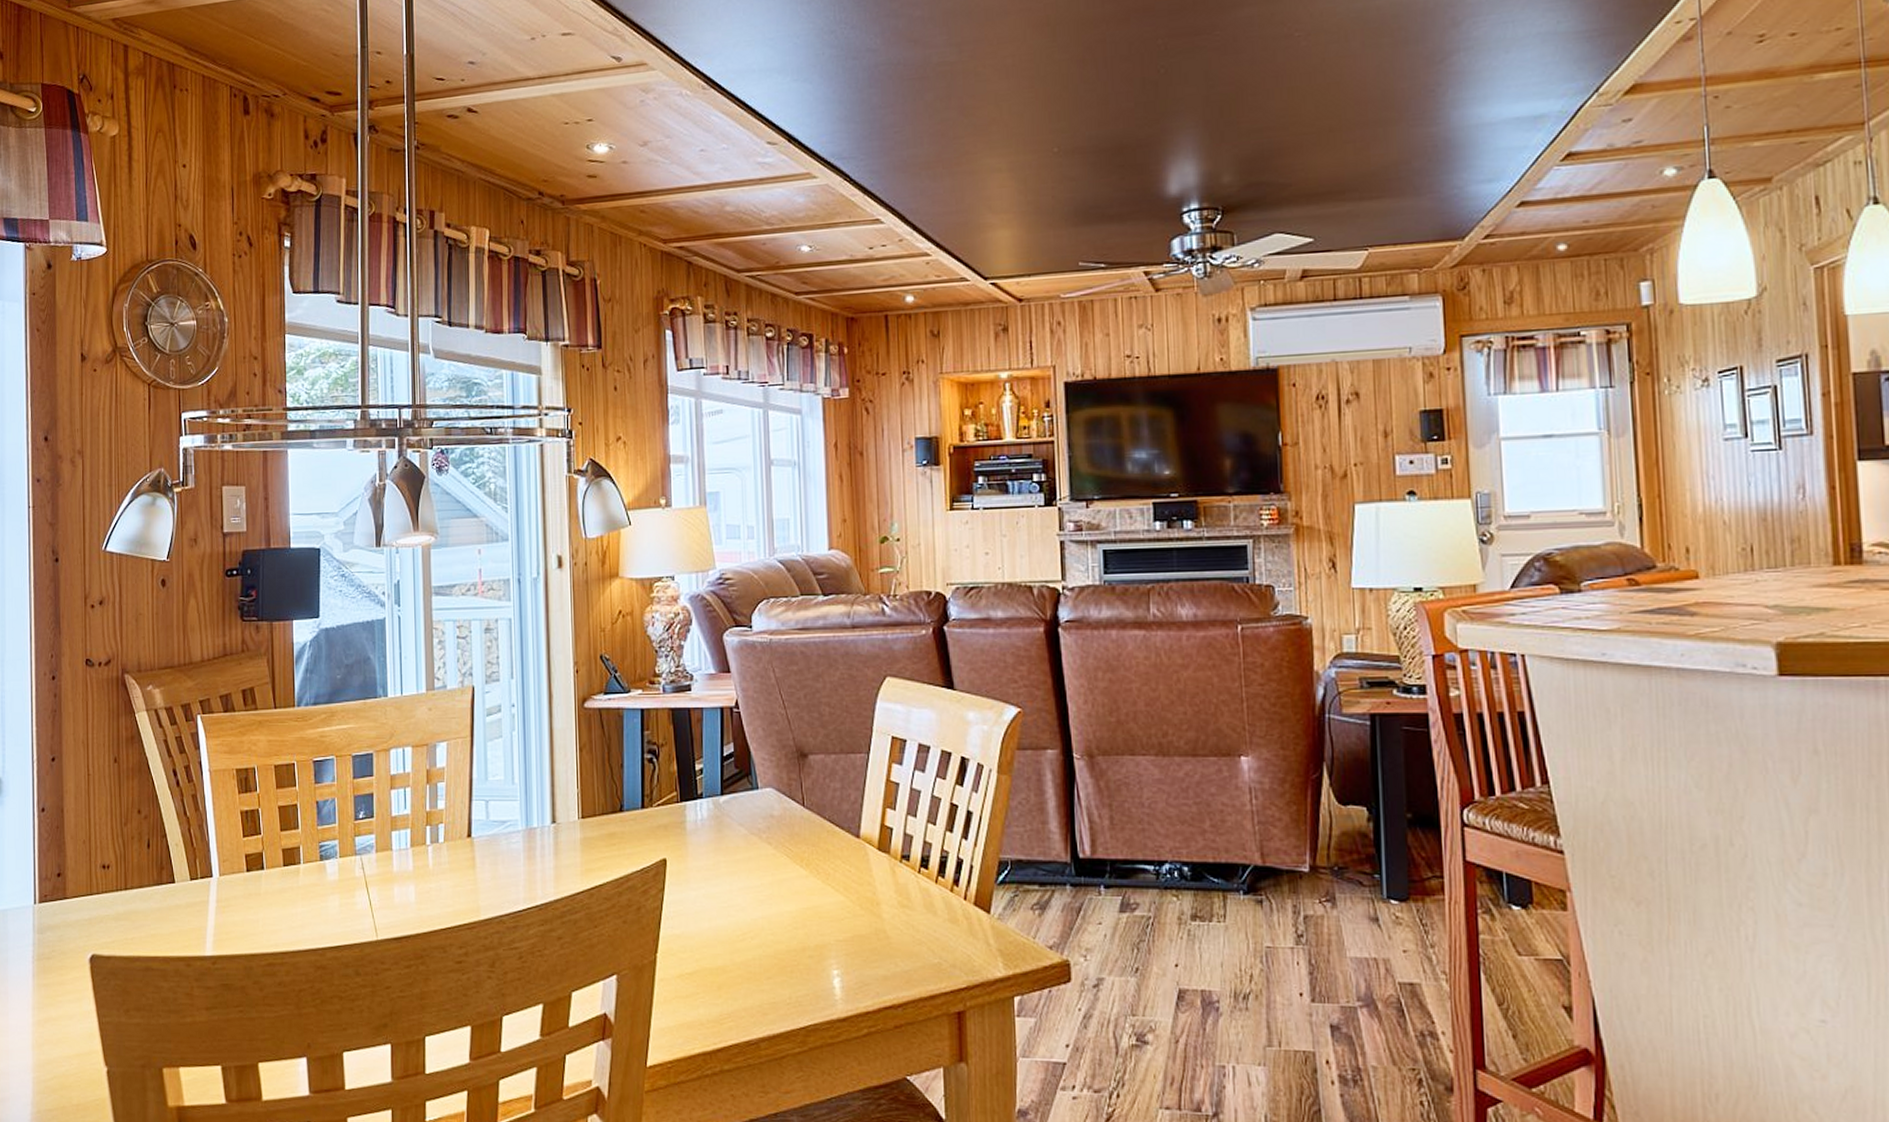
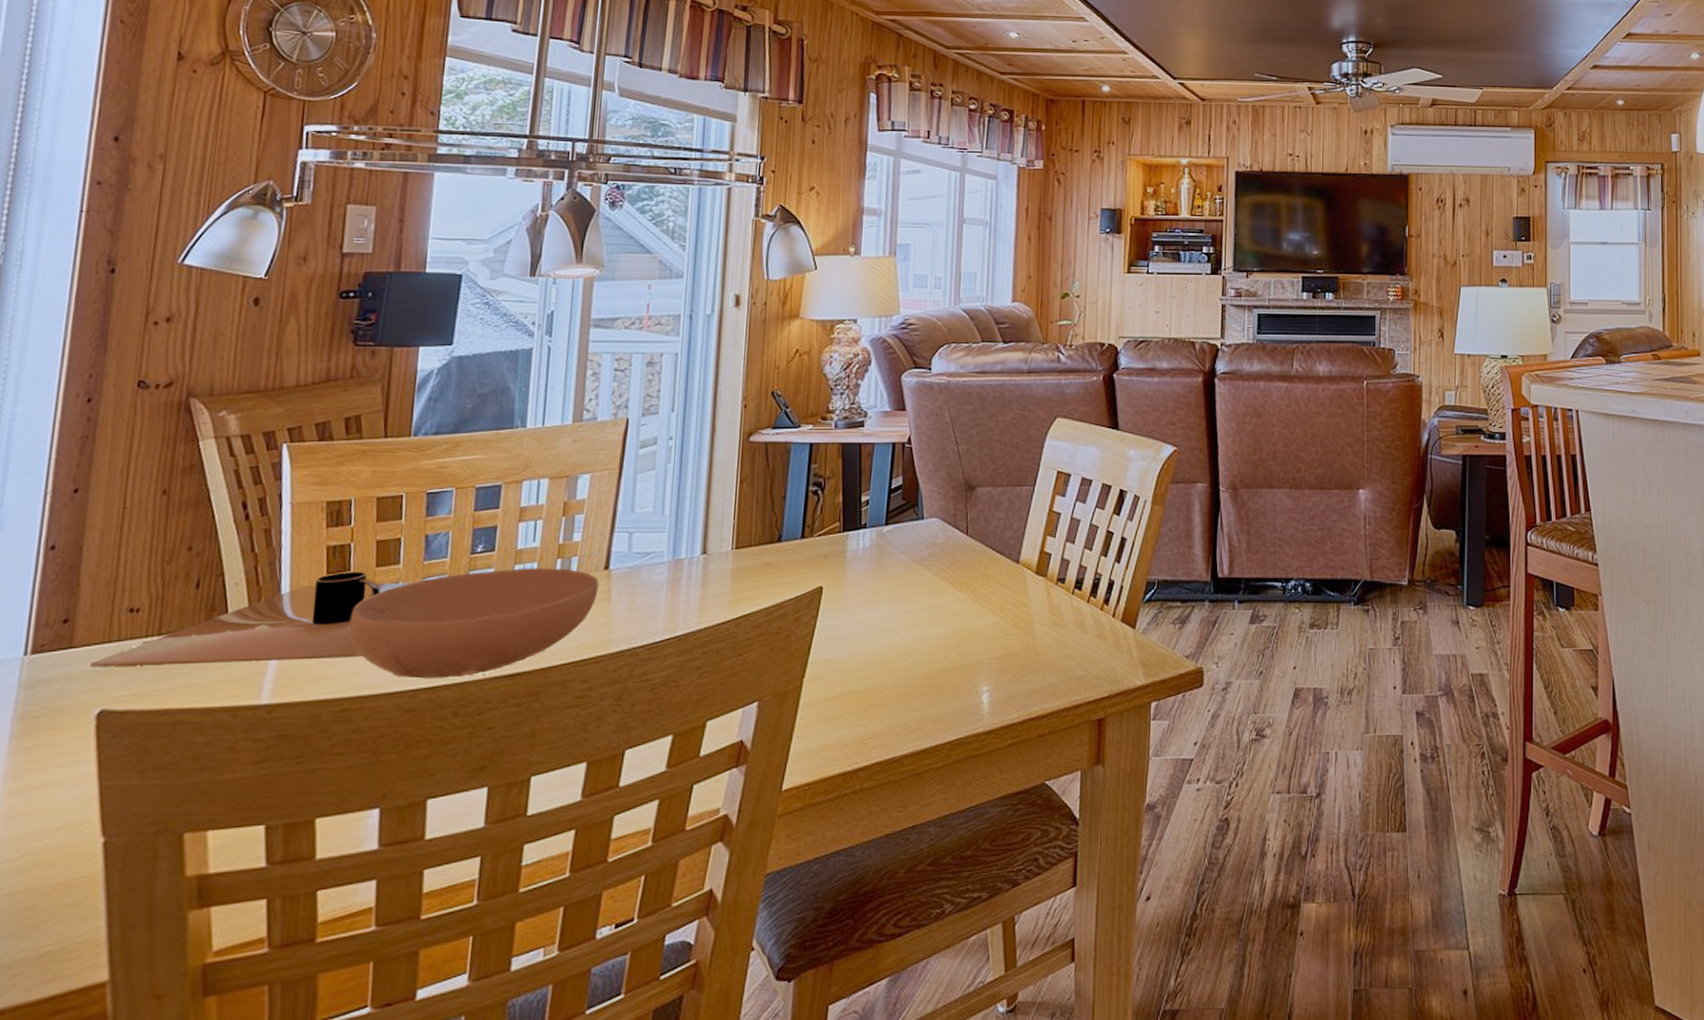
place setting: none [80,834,310,917] -> present [90,571,412,668]
bowl: none [266,834,464,939] -> present [349,568,599,679]

